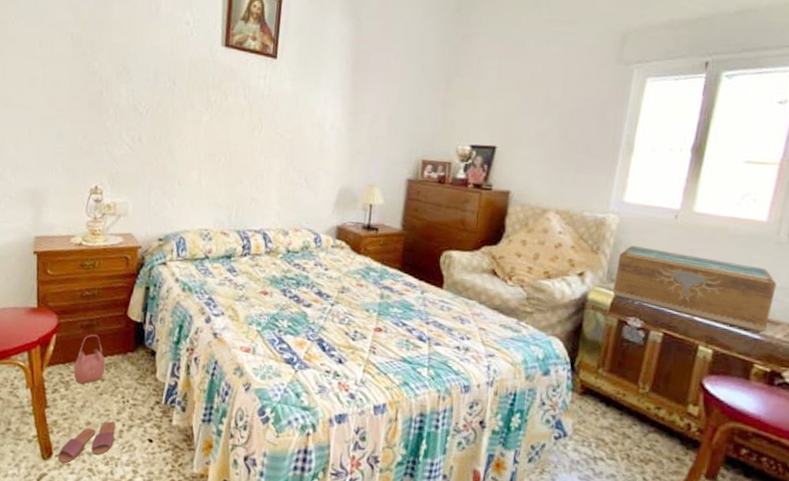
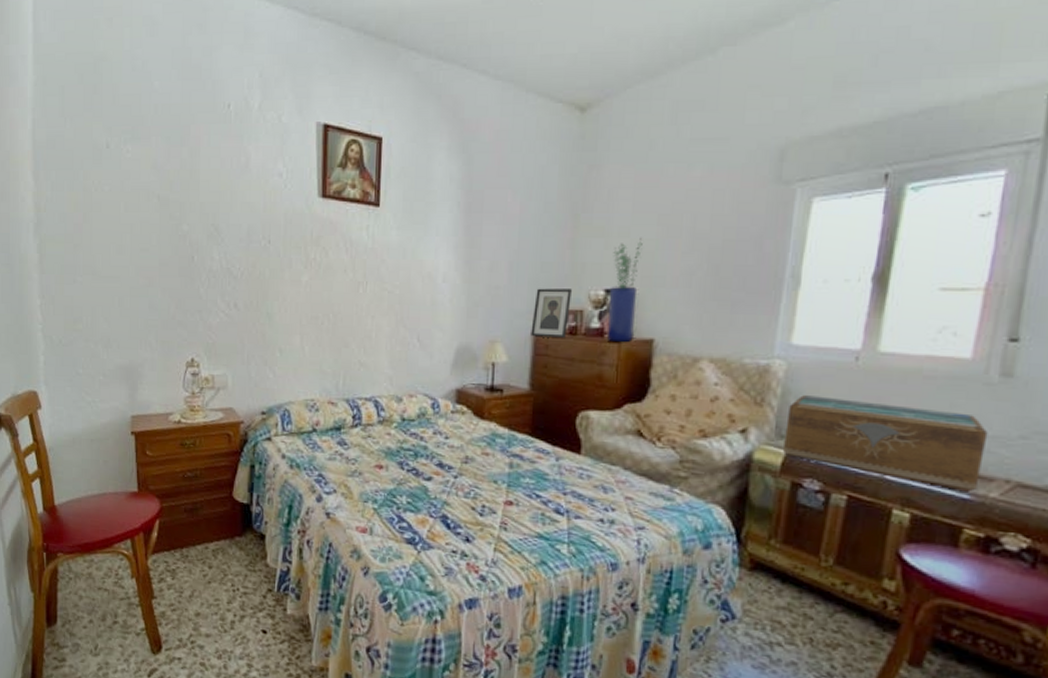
slippers: present [57,421,115,463] -> none [168,611,226,657]
handbag: present [74,334,106,384] -> none [180,519,213,572]
picture frame: none [405,141,443,186] -> present [531,288,573,338]
vase: none [470,101,505,193] -> present [606,237,643,343]

